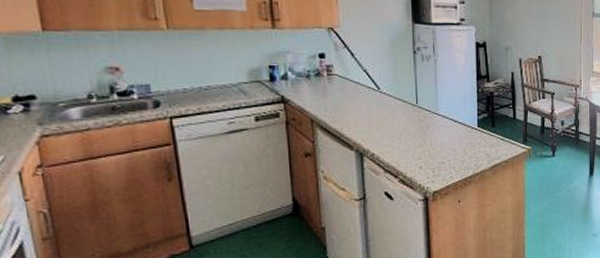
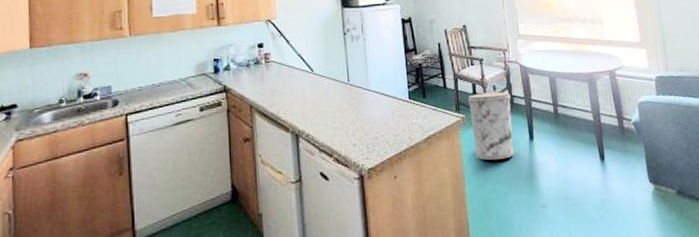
trash can: none [536,126,577,192] -> present [468,91,514,161]

